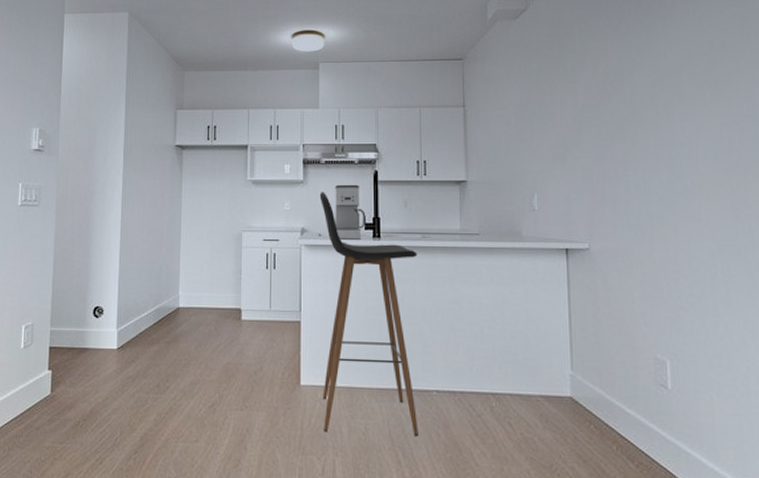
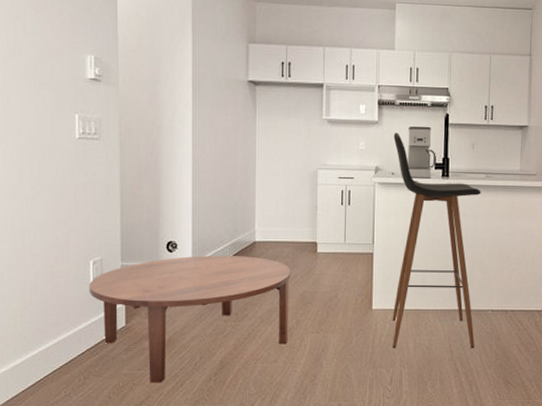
coffee table: none [19,321,214,459] -> present [88,255,291,383]

